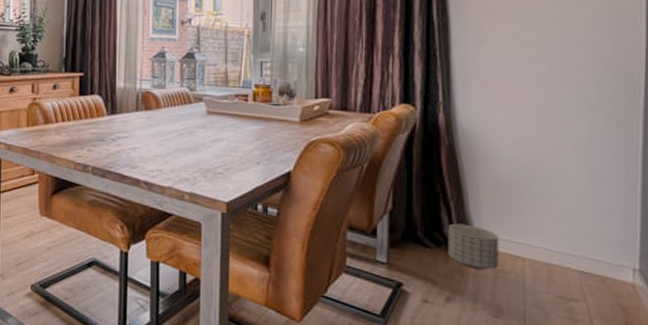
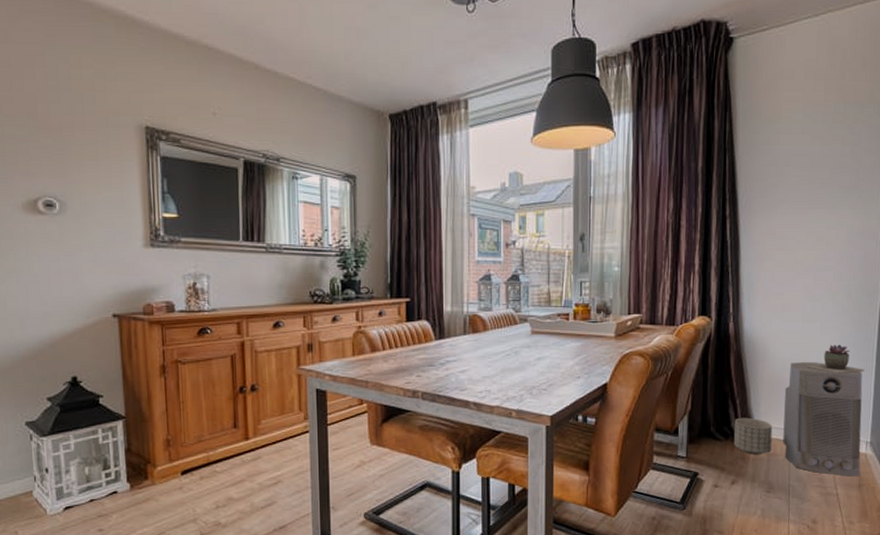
air purifier: none [513,163,627,312] -> present [783,362,863,477]
succulent plant: none [541,145,627,182] -> present [805,344,865,374]

